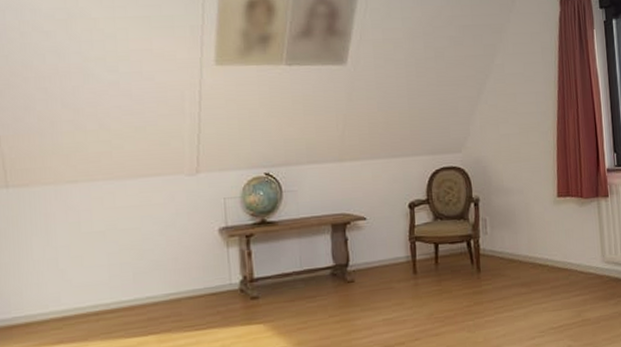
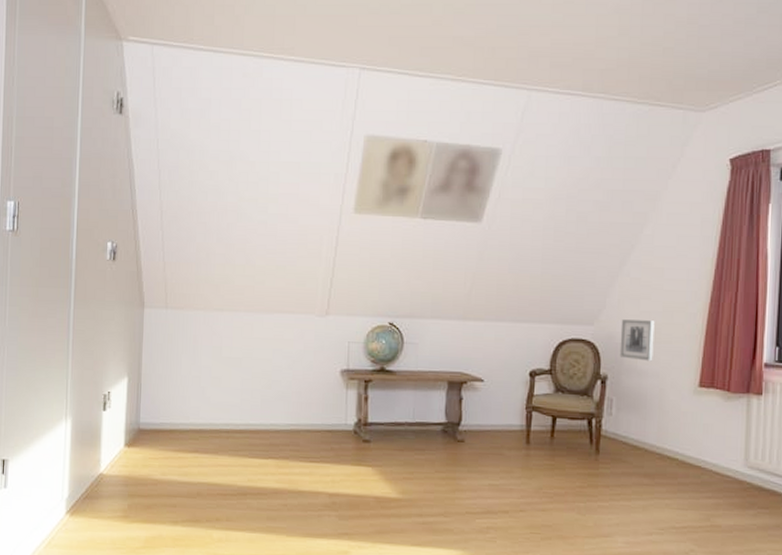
wall art: none [485,142,517,180] -> present [619,319,655,362]

